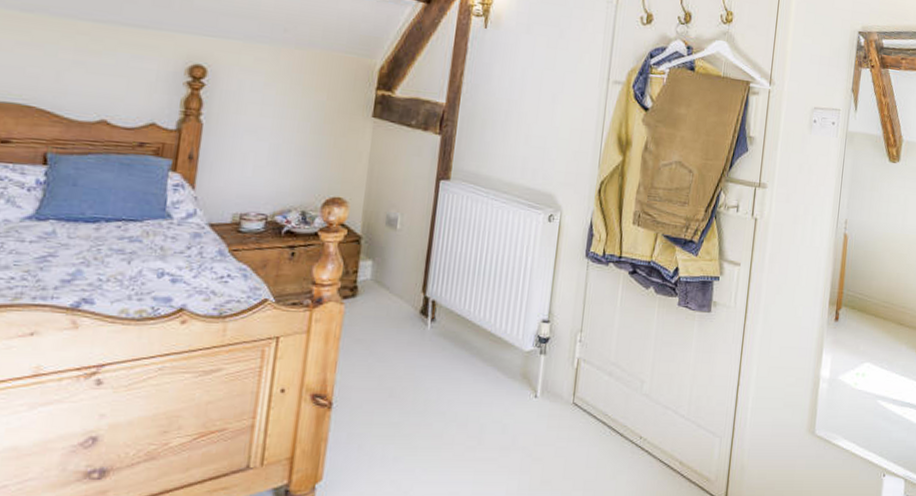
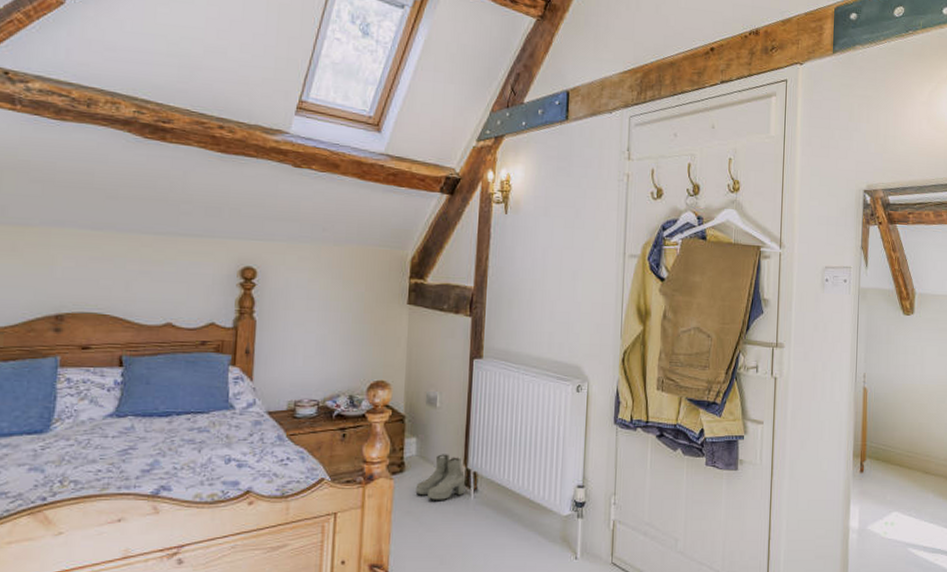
boots: none [367,279,424,329] -> present [415,454,466,500]

